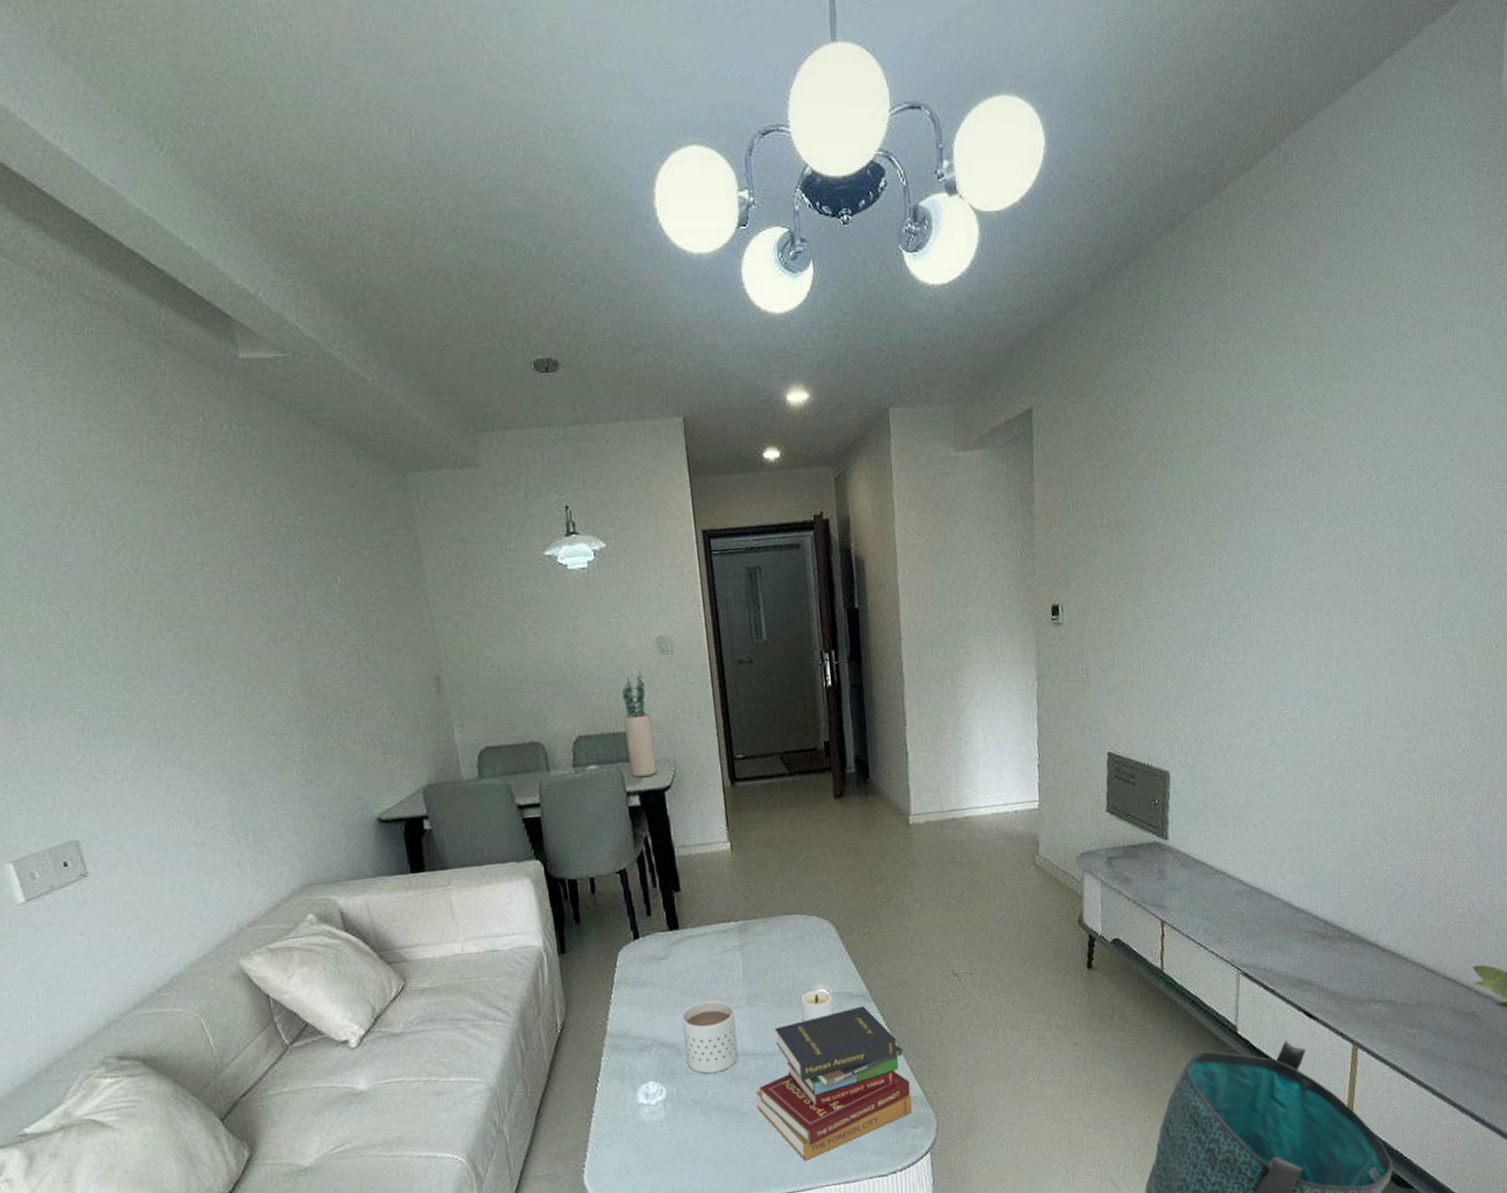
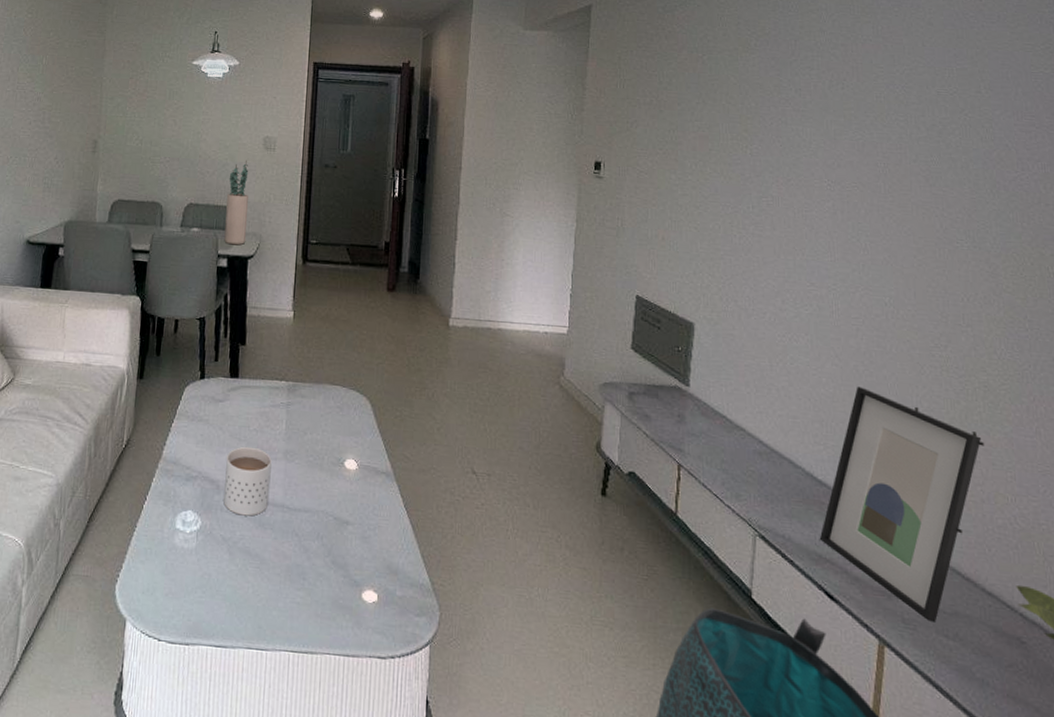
books: present [756,1006,912,1161] -> none [277,483,419,623]
candle: present [800,990,834,1022] -> none [330,458,360,487]
picture frame: none [1298,806,1449,1017] -> present [819,386,985,622]

